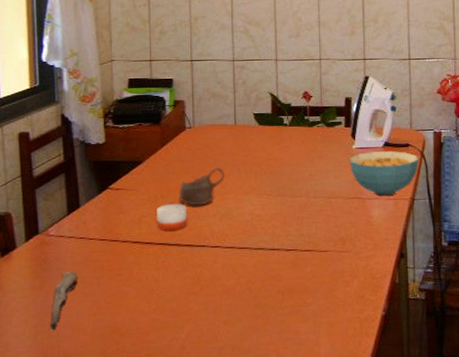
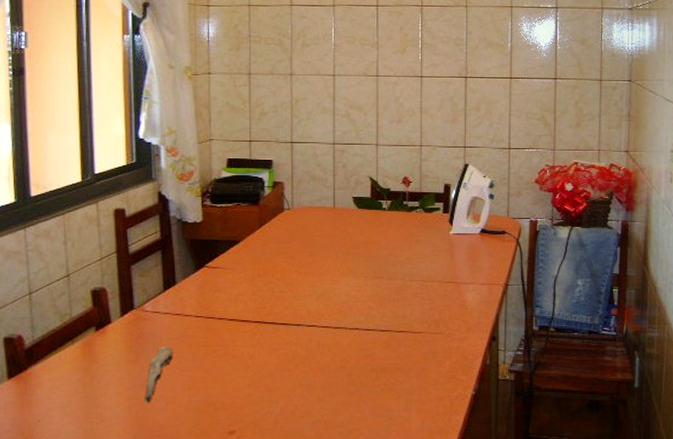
candle: present [157,204,188,232] -> none [253,284,284,310]
cup: present [179,167,226,206] -> none [276,248,323,286]
cereal bowl: present [349,151,419,196] -> none [446,238,514,280]

